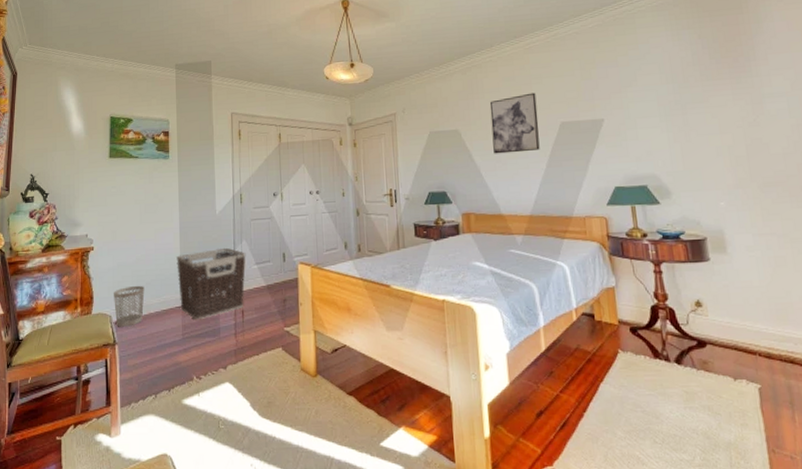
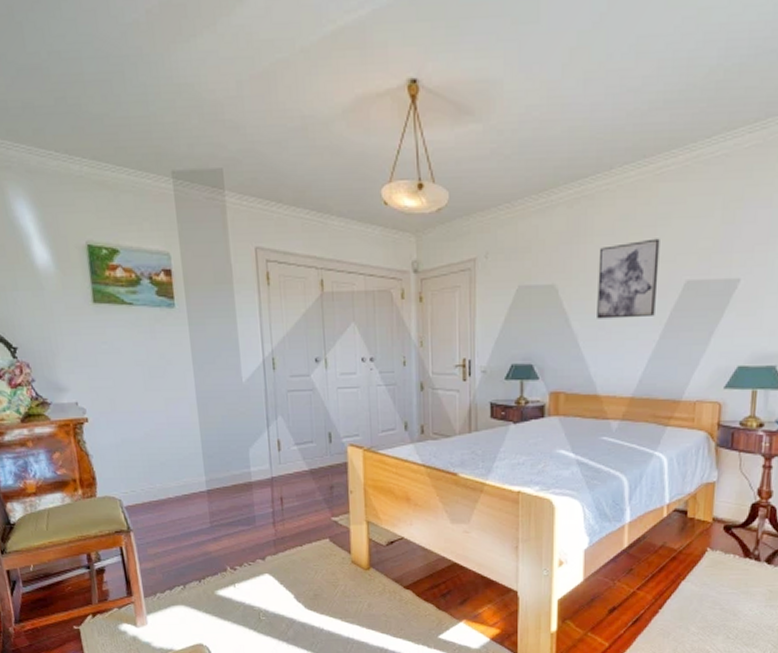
wastebasket: present [114,285,145,327] -> none [121,465,161,512]
clothes hamper: present [176,247,246,320] -> none [195,424,284,507]

